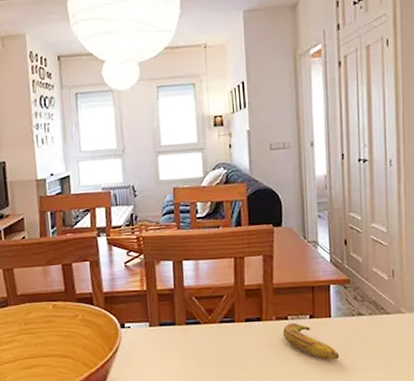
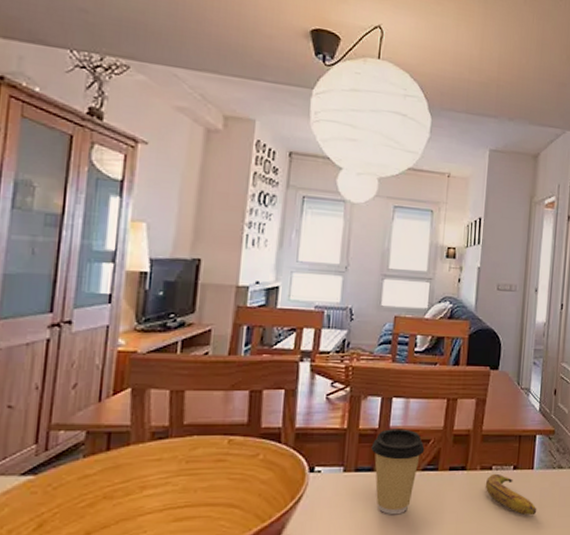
coffee cup: none [170,287,220,362] -> present [371,429,425,515]

